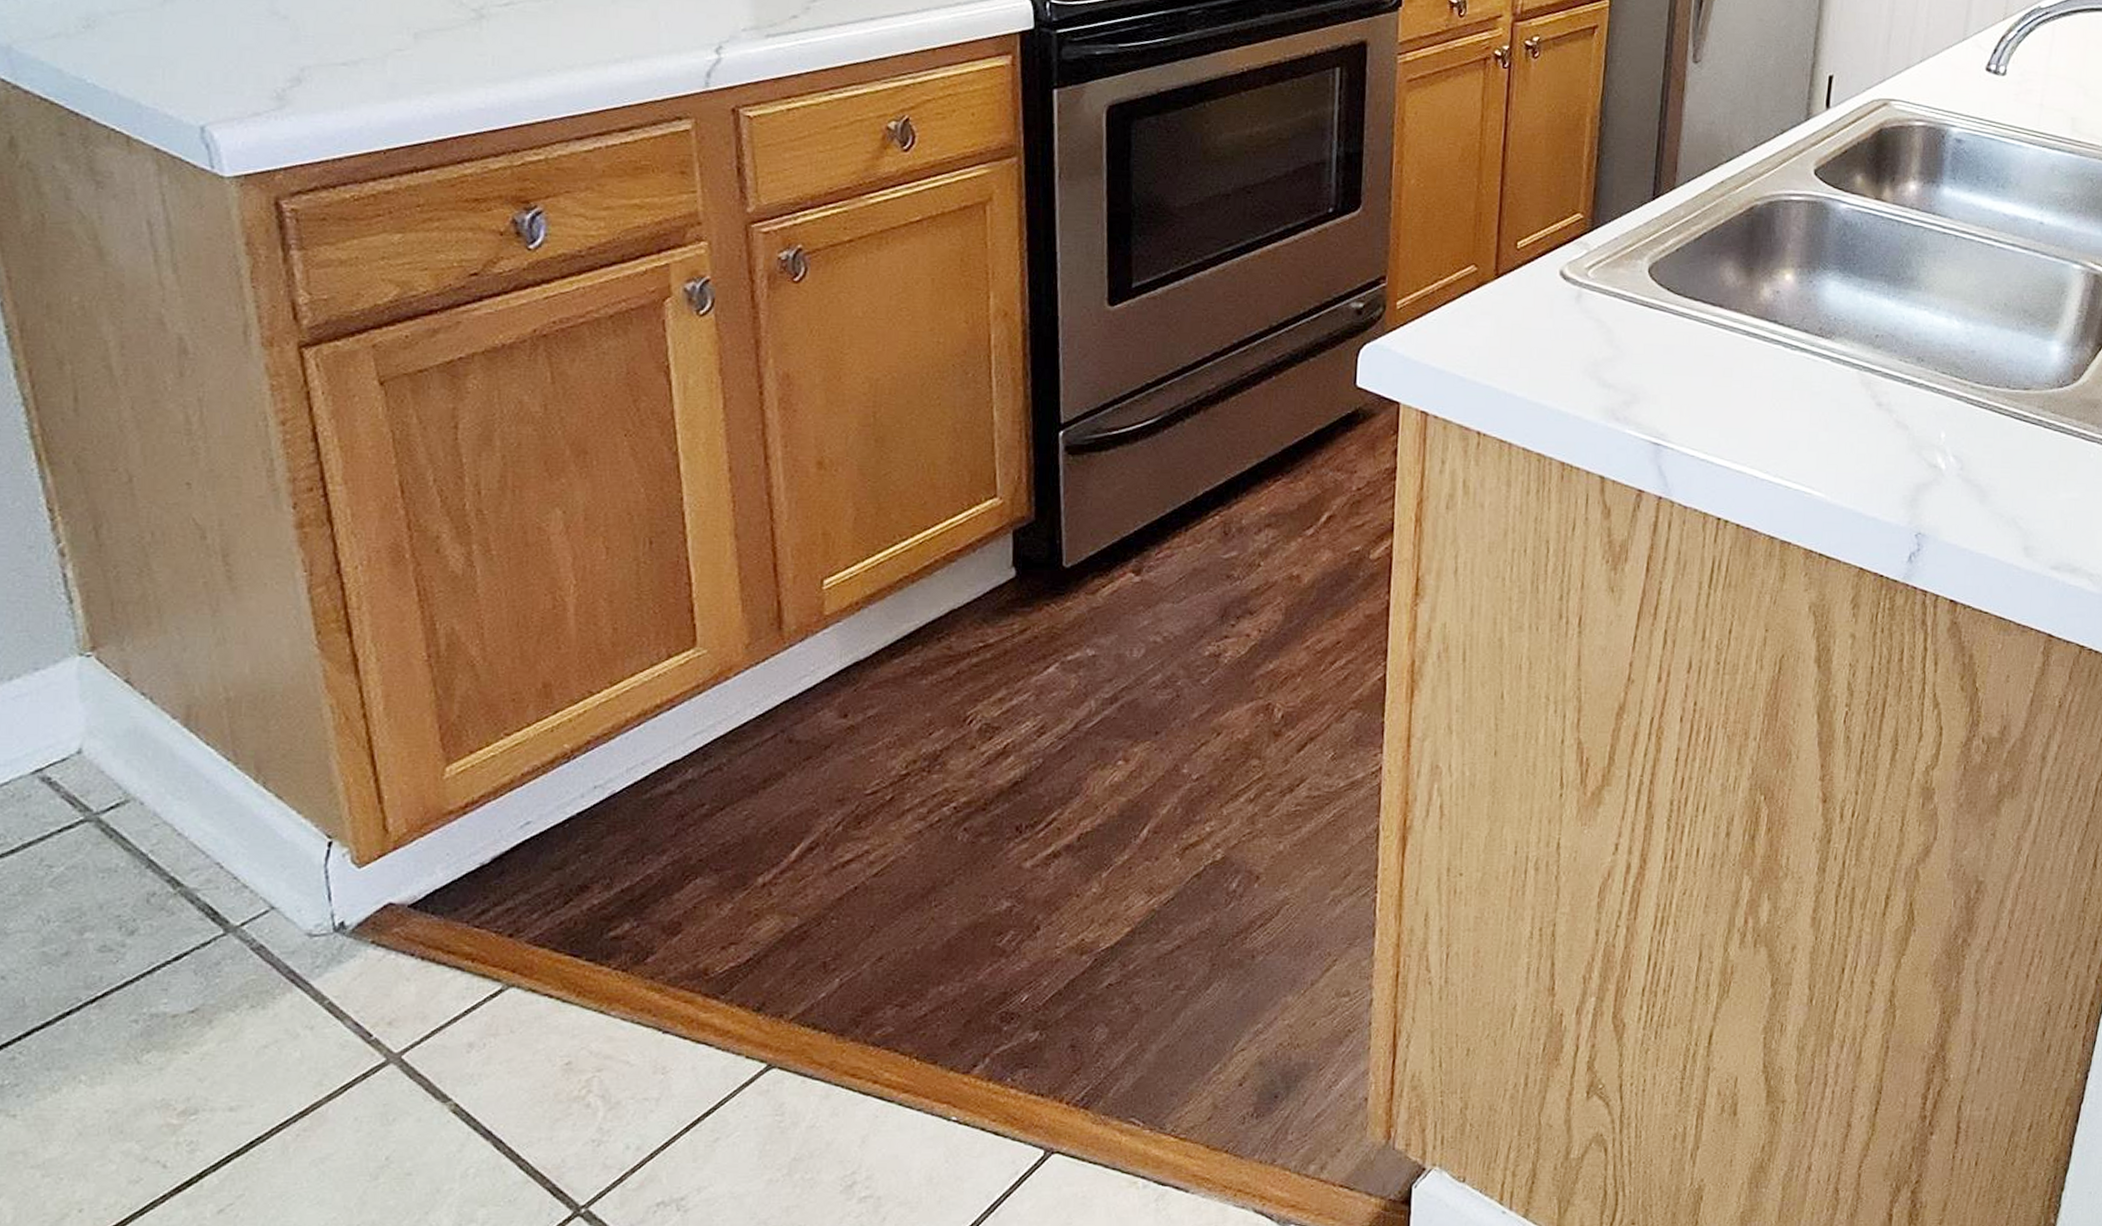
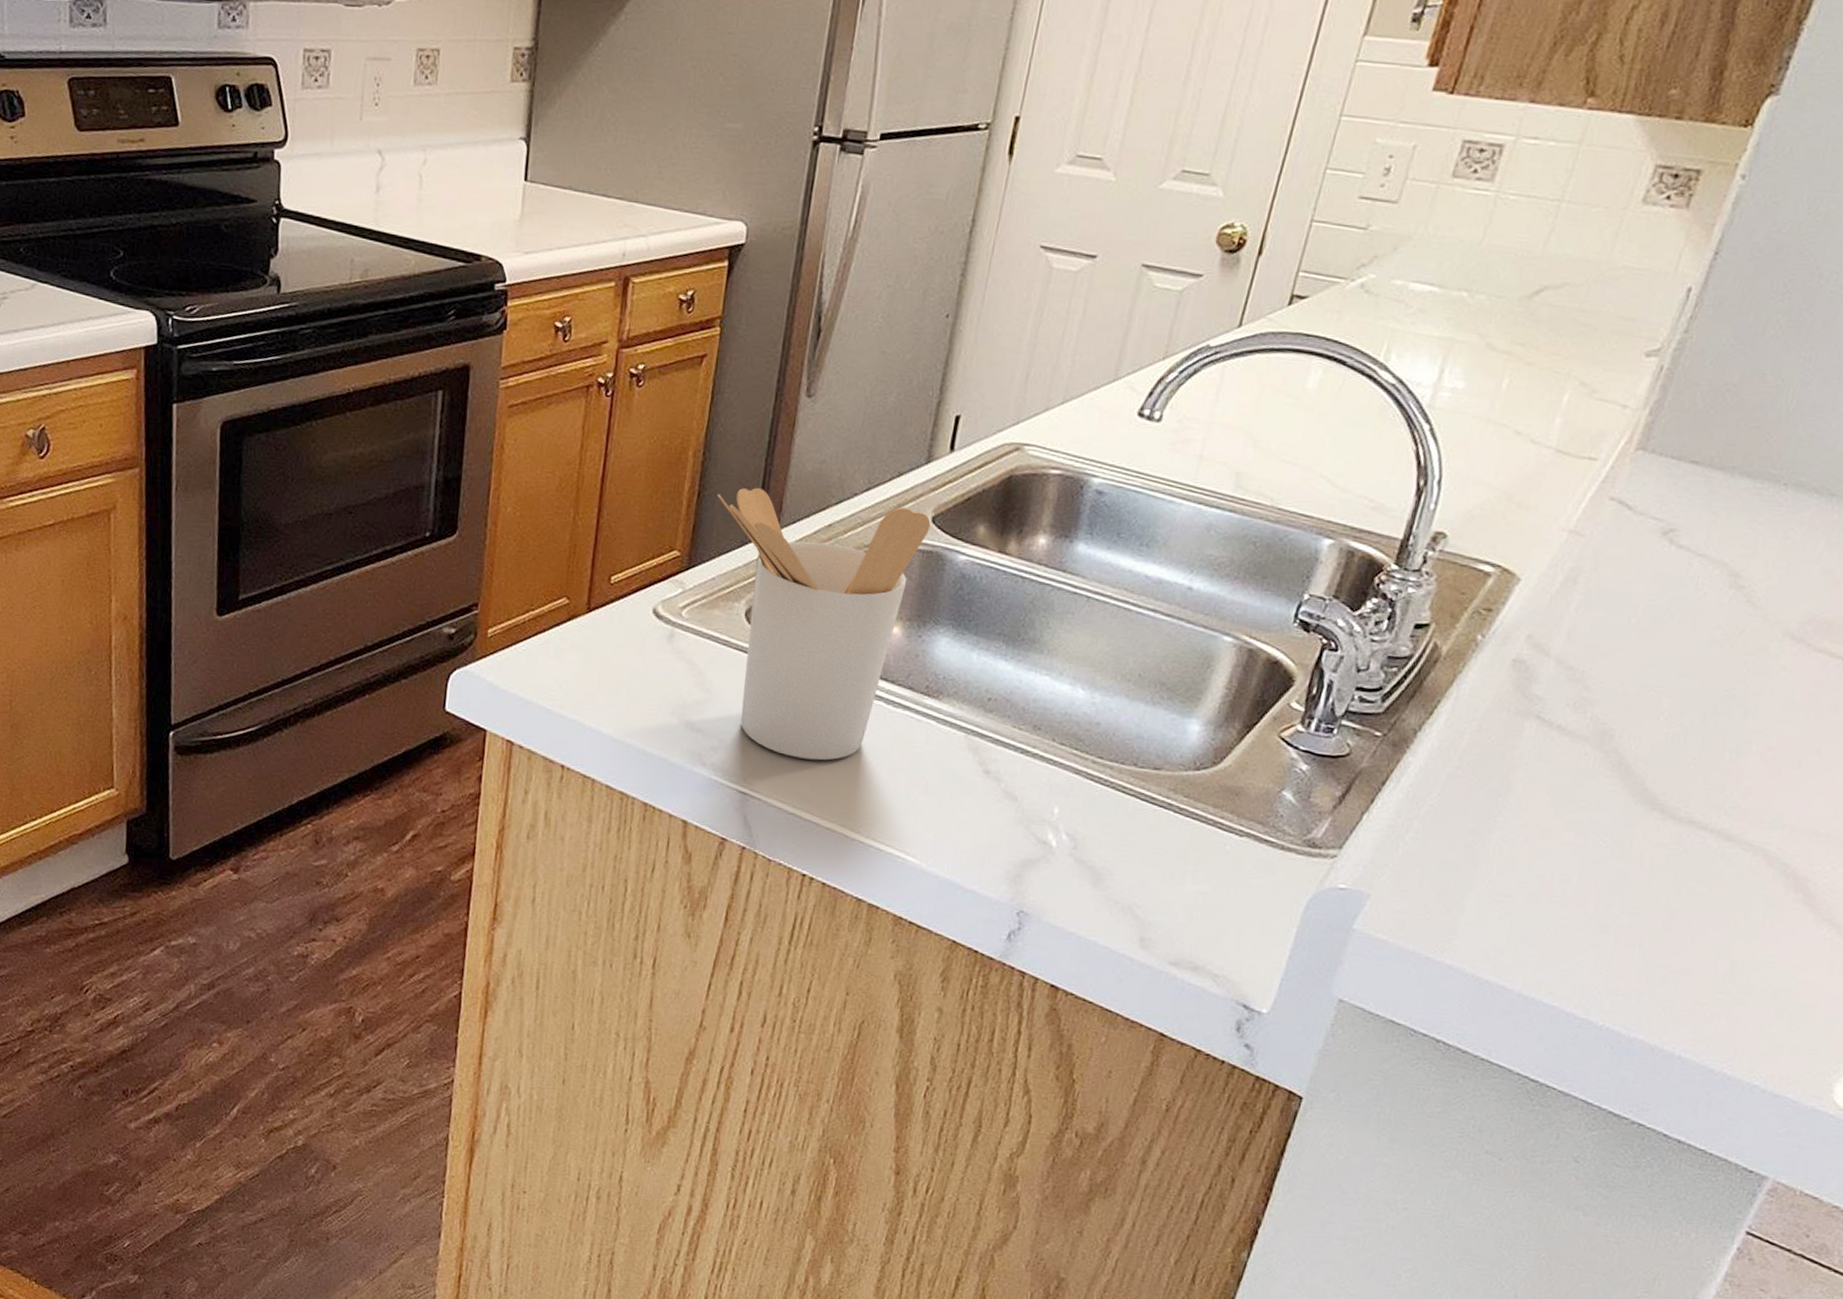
utensil holder: none [1616,149,1813,407] -> present [718,487,931,761]

